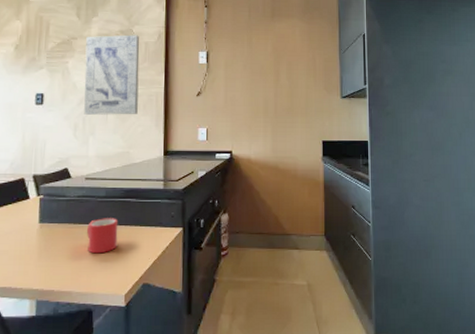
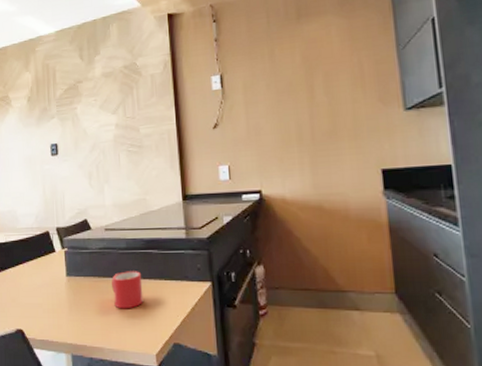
wall art: present [84,35,140,115] -> none [91,68,150,162]

